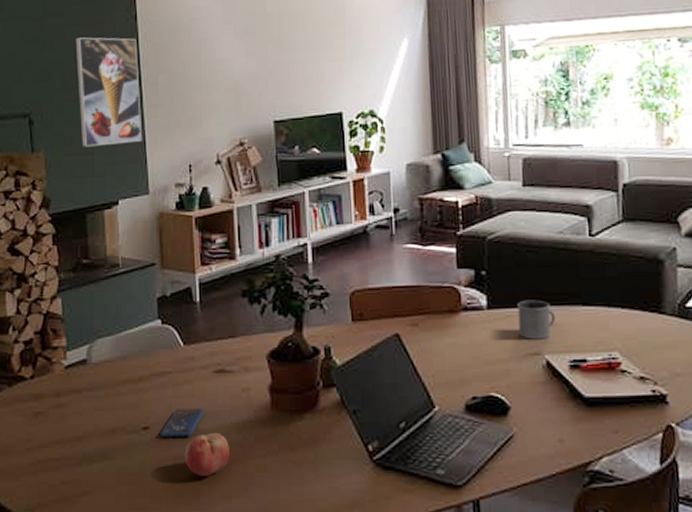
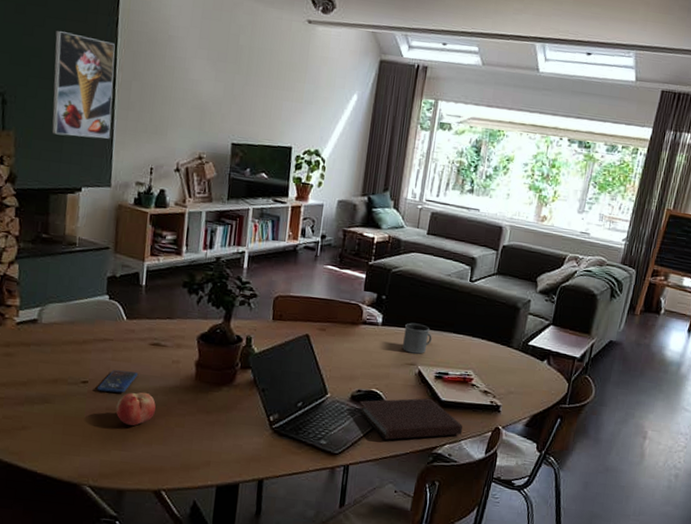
notebook: none [477,396,623,459] -> present [358,398,463,440]

